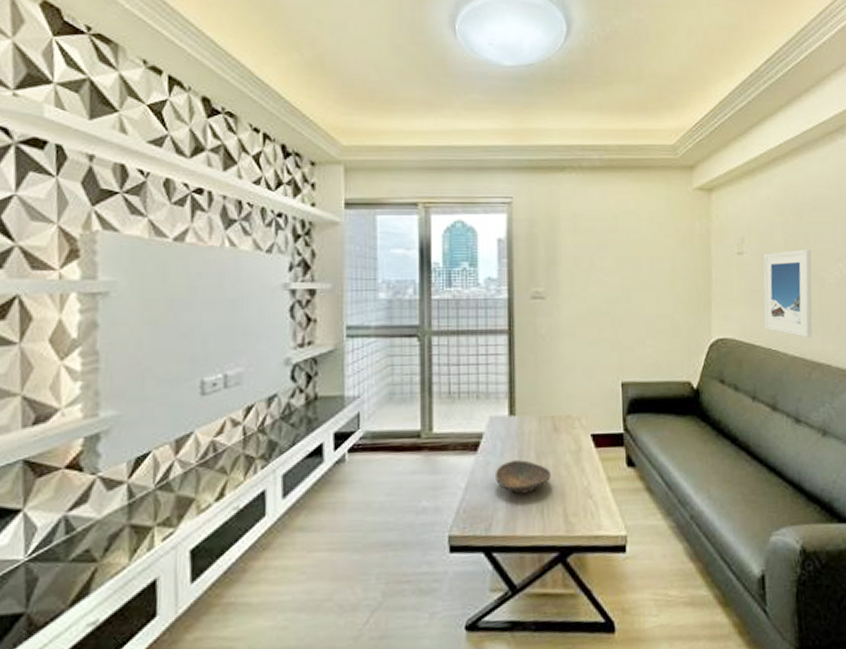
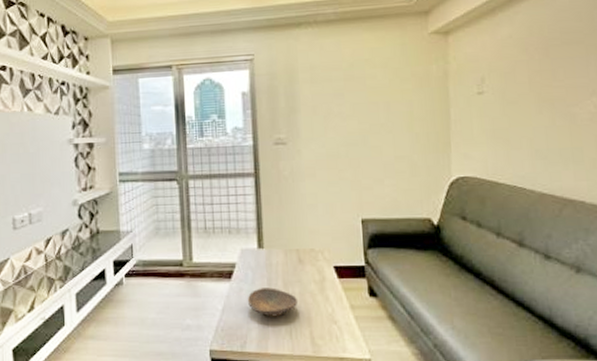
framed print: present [763,248,812,339] -> none [506,84,563,175]

